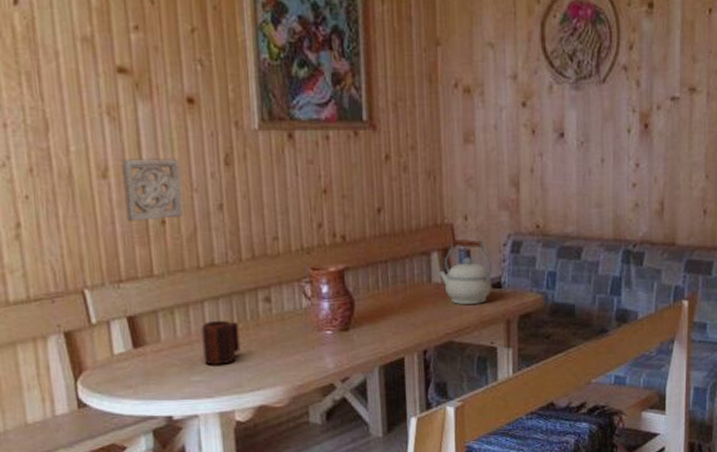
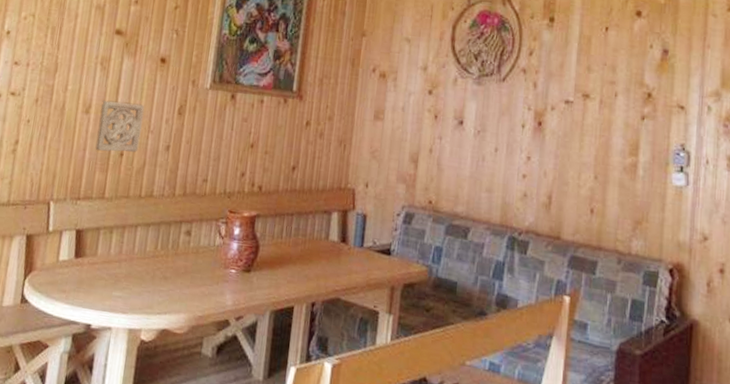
mug: present [201,320,241,365] -> none [127,244,161,285]
kettle: present [439,238,493,304] -> none [337,202,385,267]

